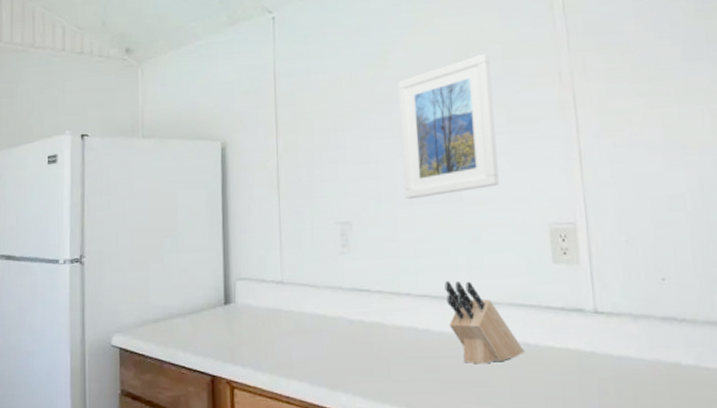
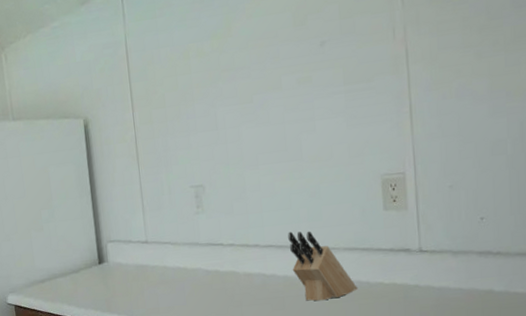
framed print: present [398,53,499,200] -> none [241,15,336,161]

